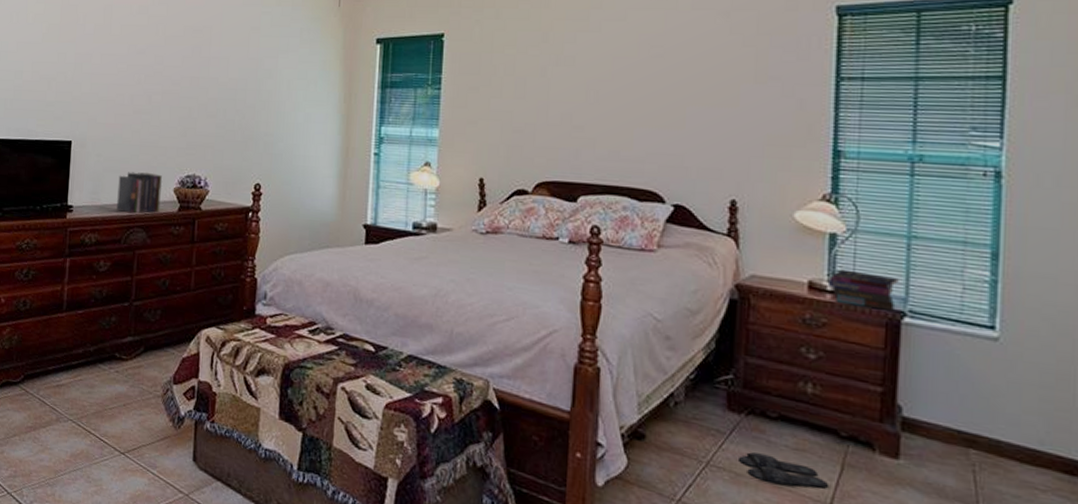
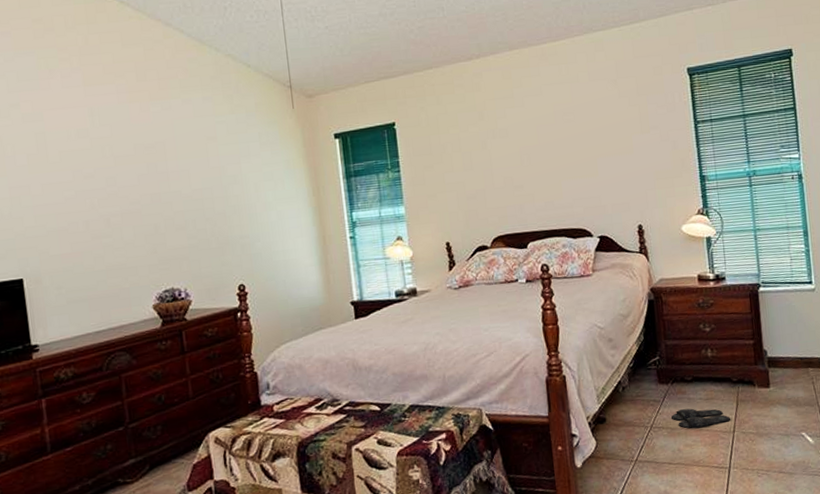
books: present [116,172,163,214] -> none [87,294,141,340]
books: present [827,269,899,311] -> none [709,260,753,287]

